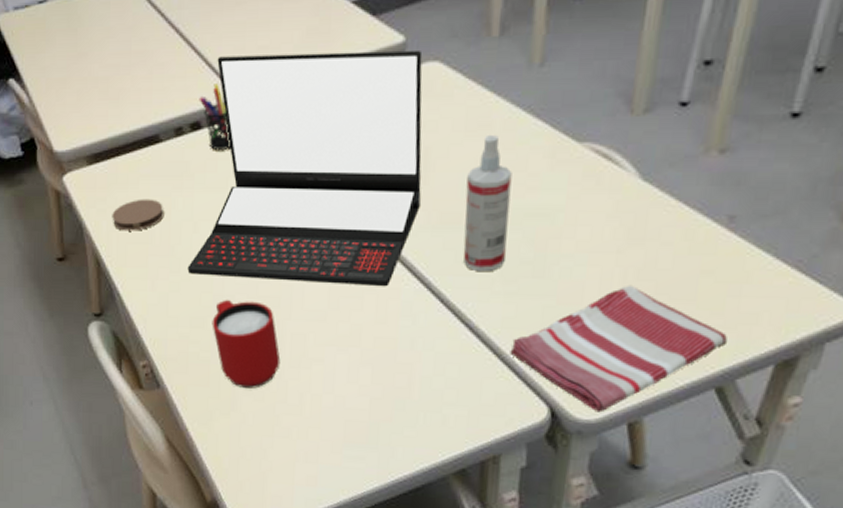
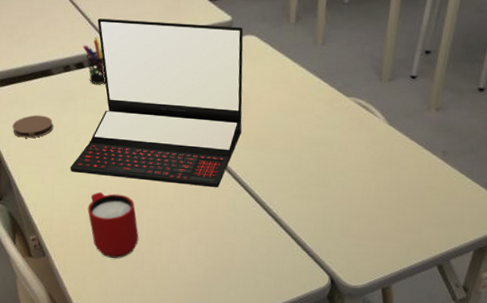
spray bottle: present [463,135,512,272] -> none [271,88,304,181]
dish towel: present [510,284,727,413] -> none [303,194,444,281]

